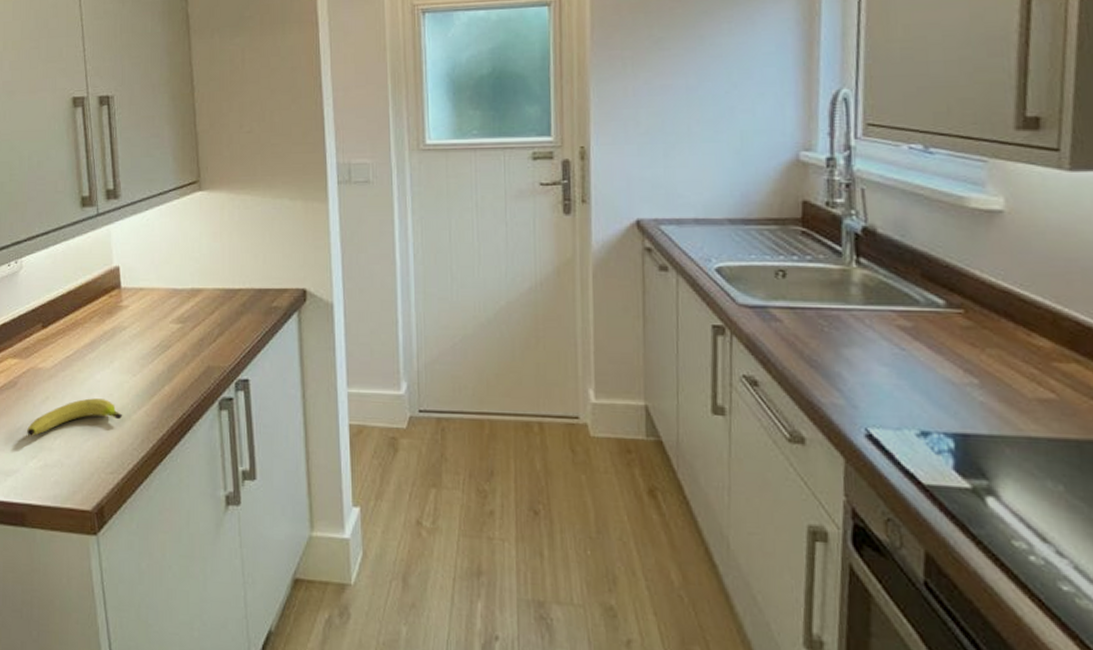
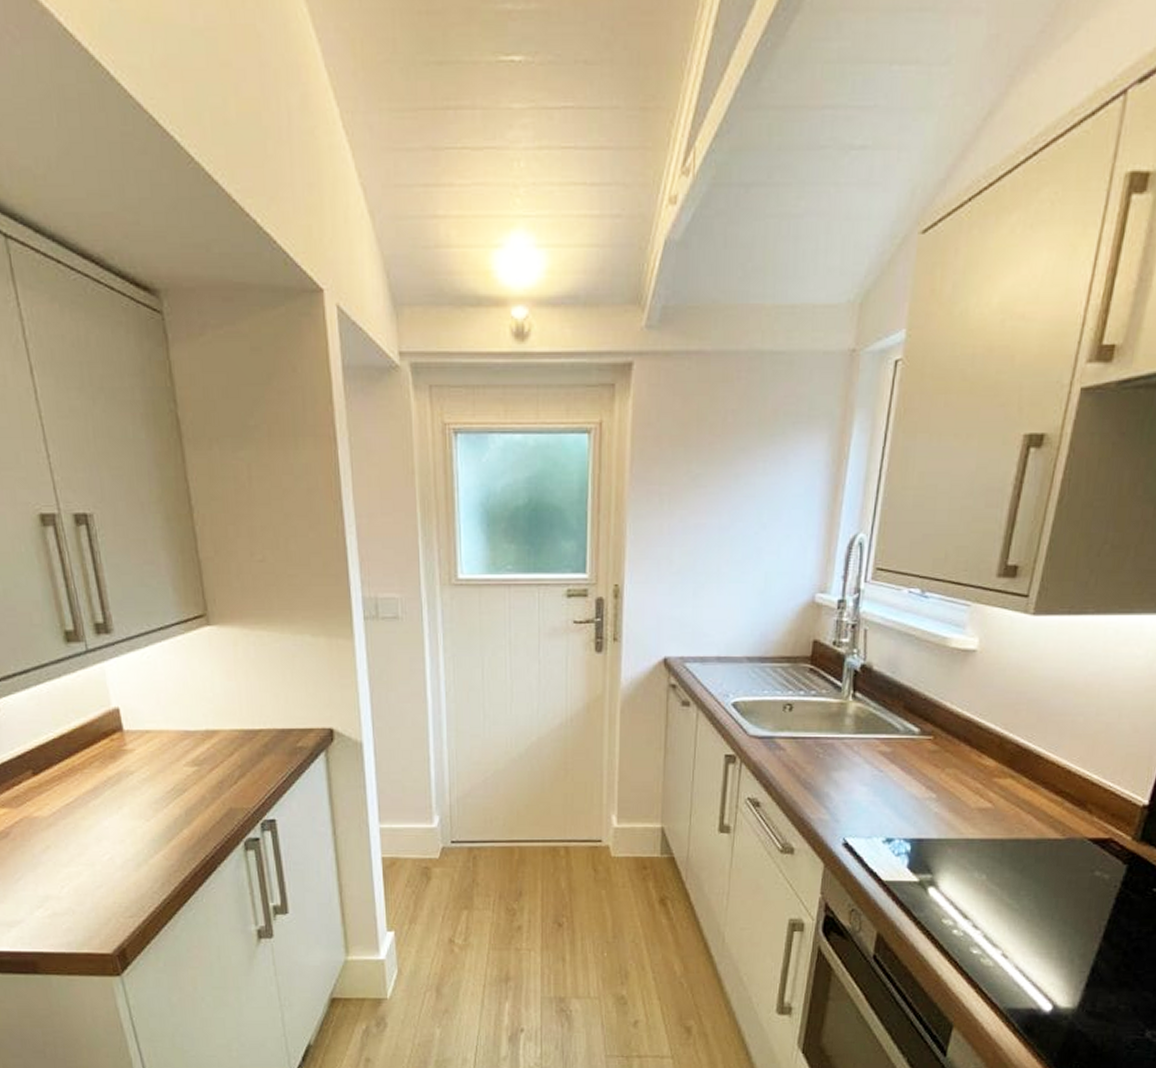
fruit: present [27,398,123,436] -> none [28,845,139,886]

